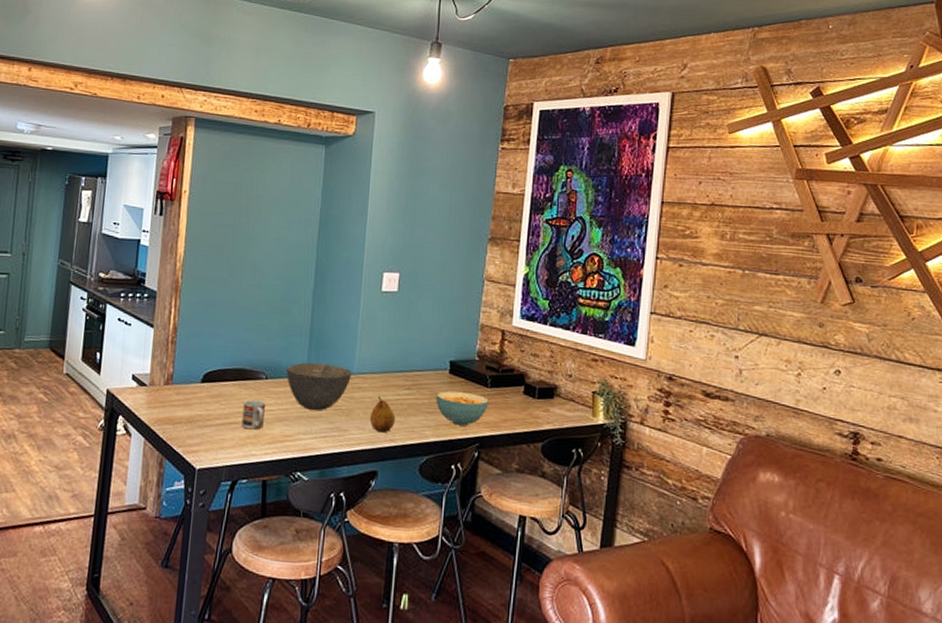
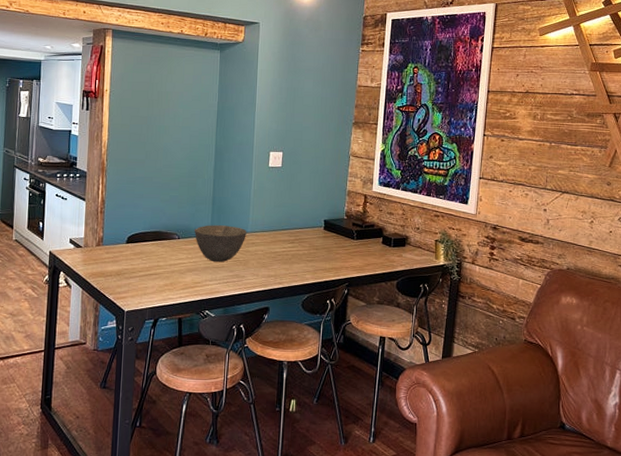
cup: present [241,399,265,430] -> none [160,255,178,279]
fruit: present [370,395,396,433] -> none [263,249,283,278]
cereal bowl: present [436,391,489,426] -> none [314,243,355,270]

